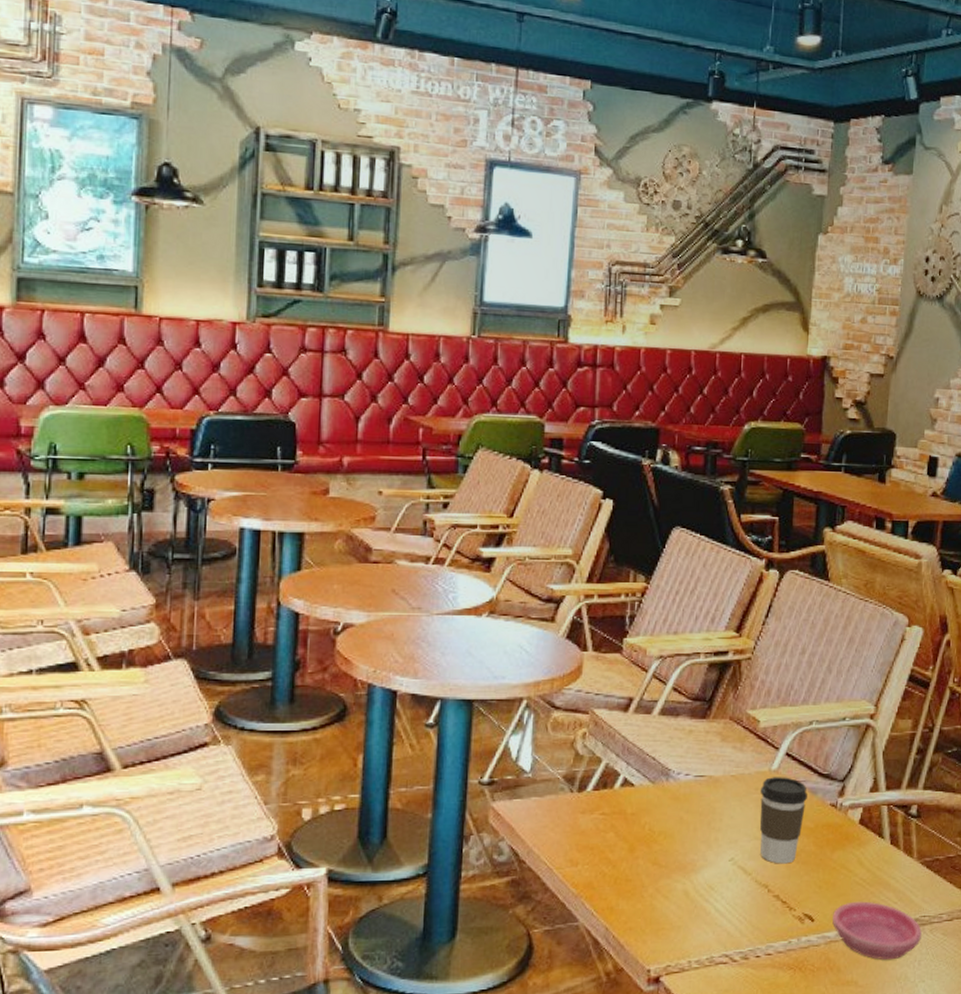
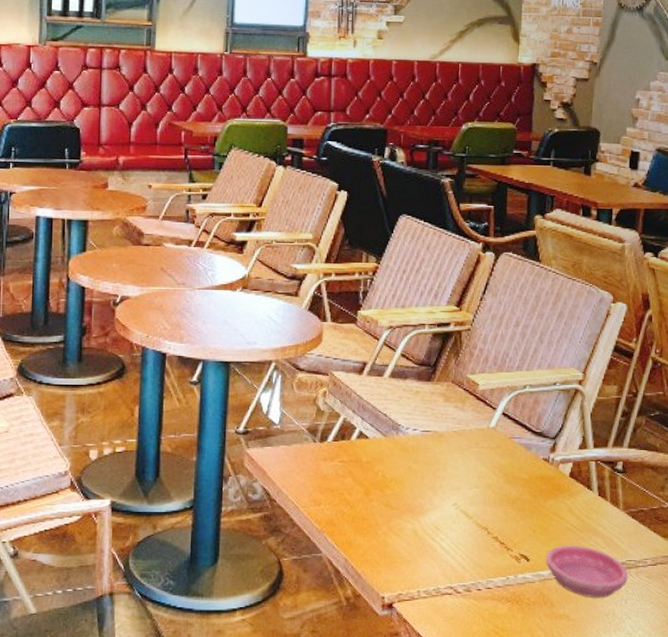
coffee cup: present [759,777,807,864] -> none [479,434,522,510]

